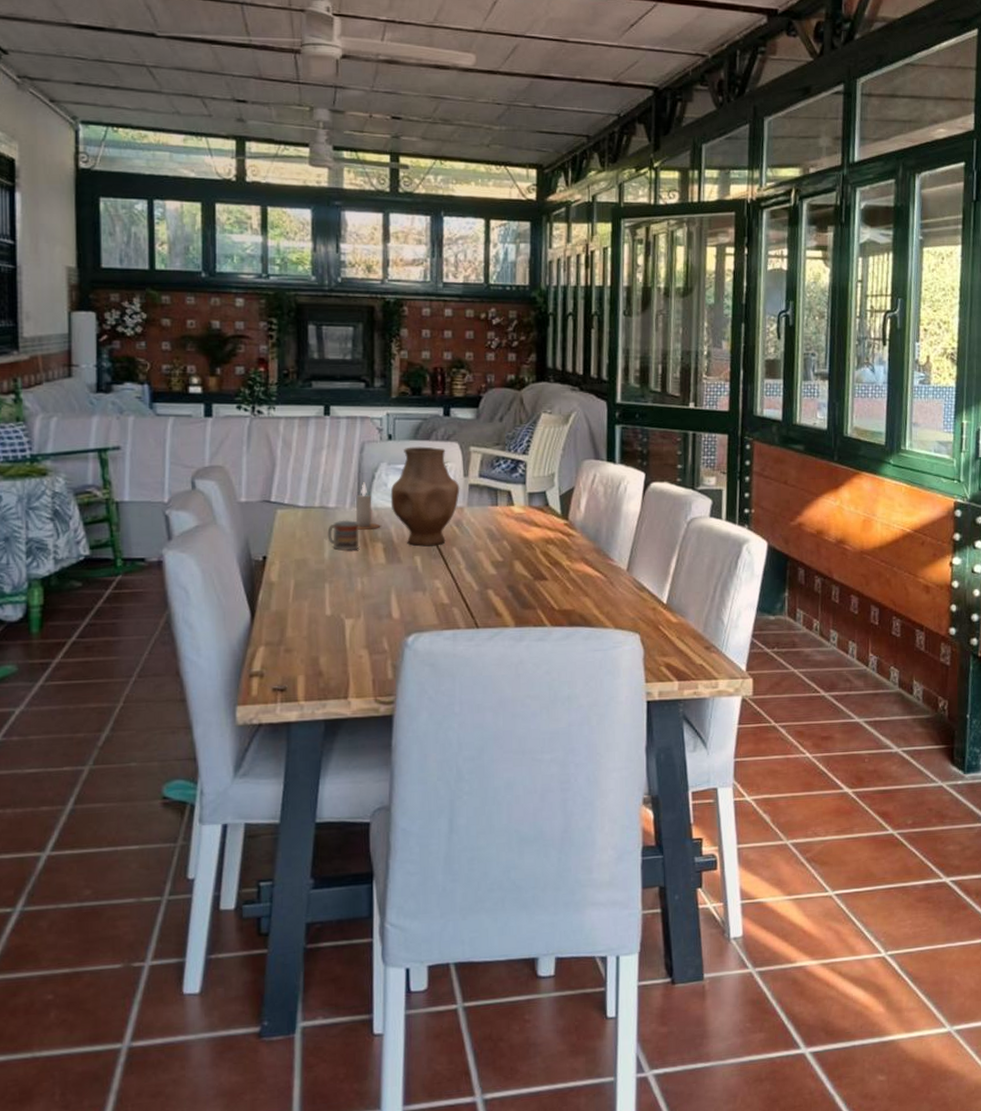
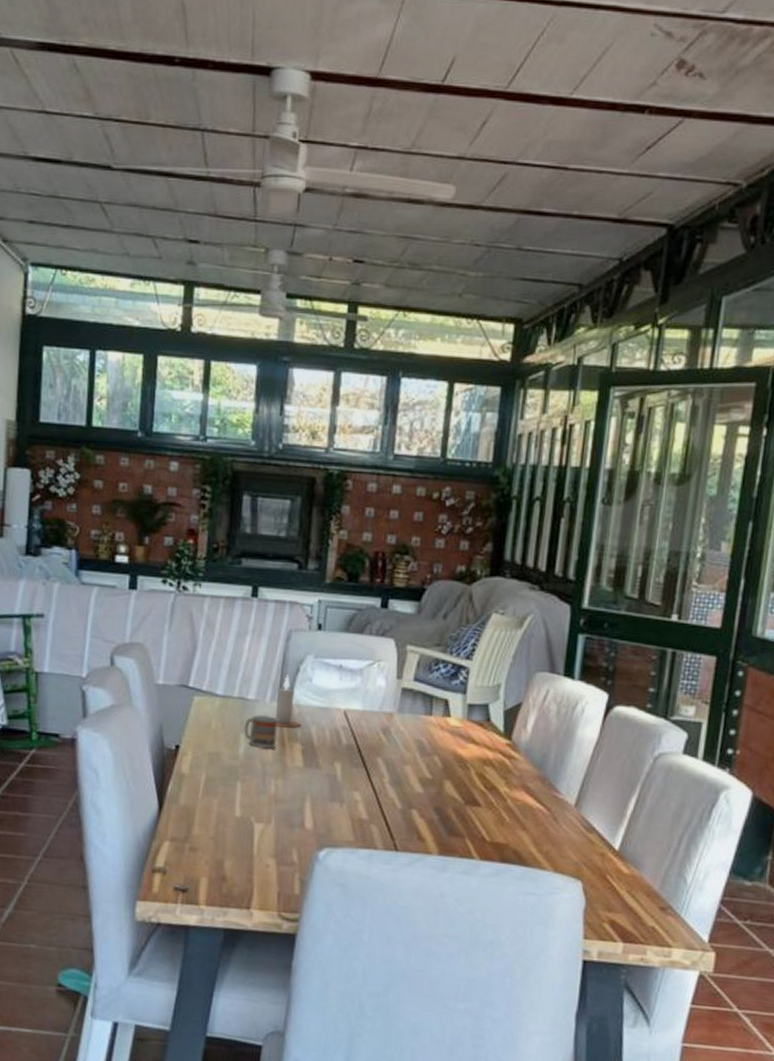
vase: present [390,446,460,547] -> none [313,639,392,754]

